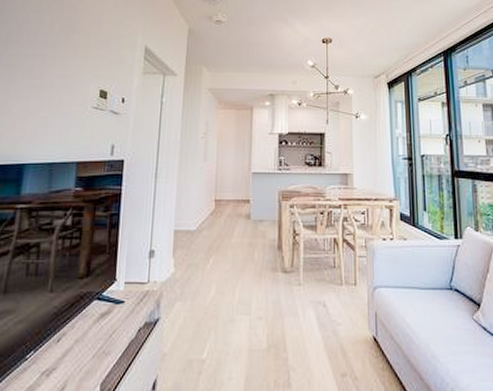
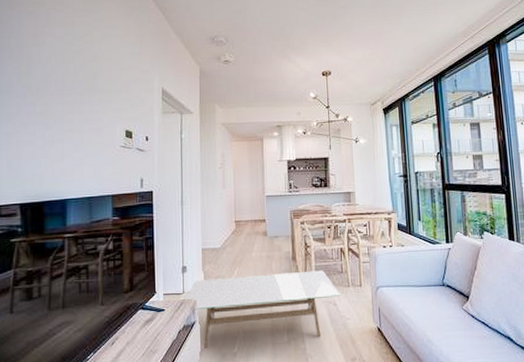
coffee table: none [147,263,331,352] -> present [183,270,340,349]

